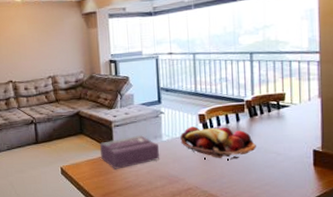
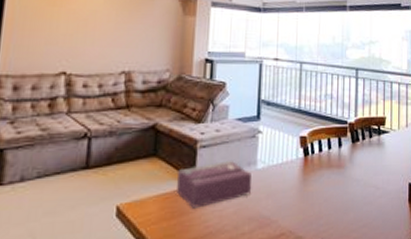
fruit basket: present [180,126,256,160] -> none [277,151,356,195]

